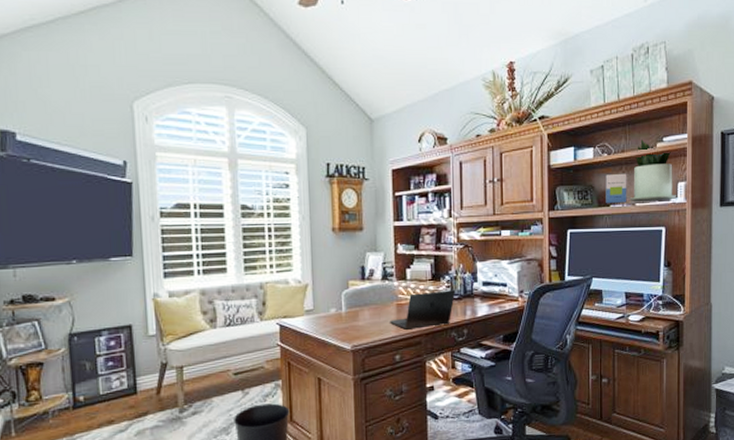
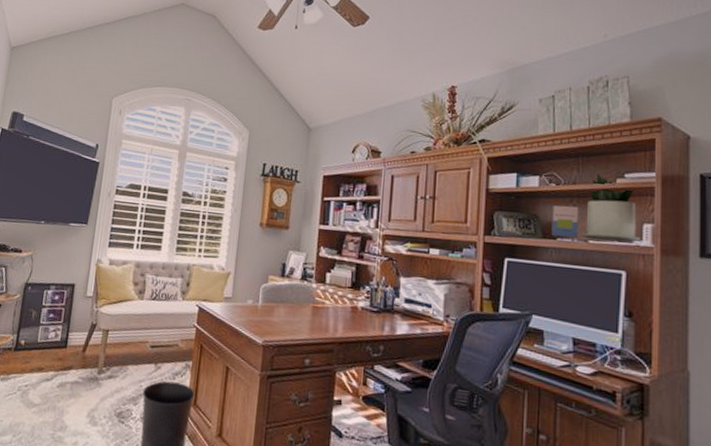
laptop: present [390,290,455,330] -> none [304,298,374,337]

